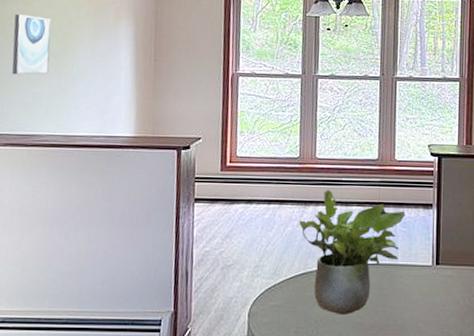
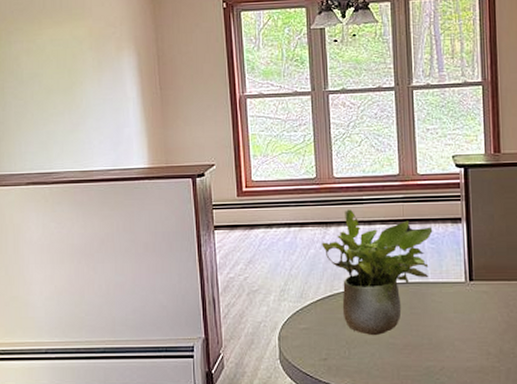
wall art: present [12,14,51,75] -> none [21,54,59,115]

